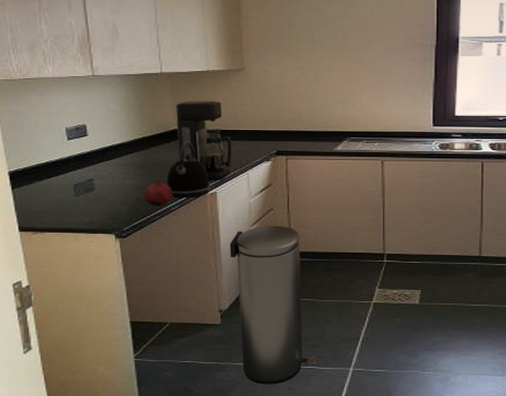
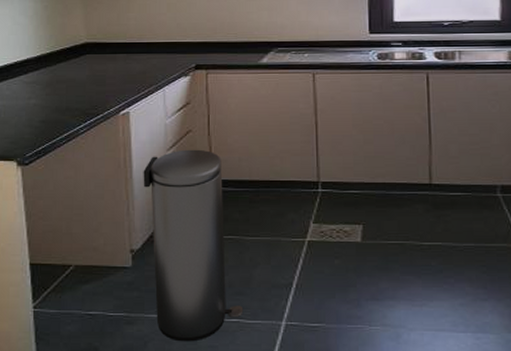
fruit: present [144,180,173,207] -> none [50,99,82,129]
kettle: present [167,142,211,197] -> none [75,57,123,119]
coffee maker: present [176,101,232,180] -> none [87,11,146,99]

